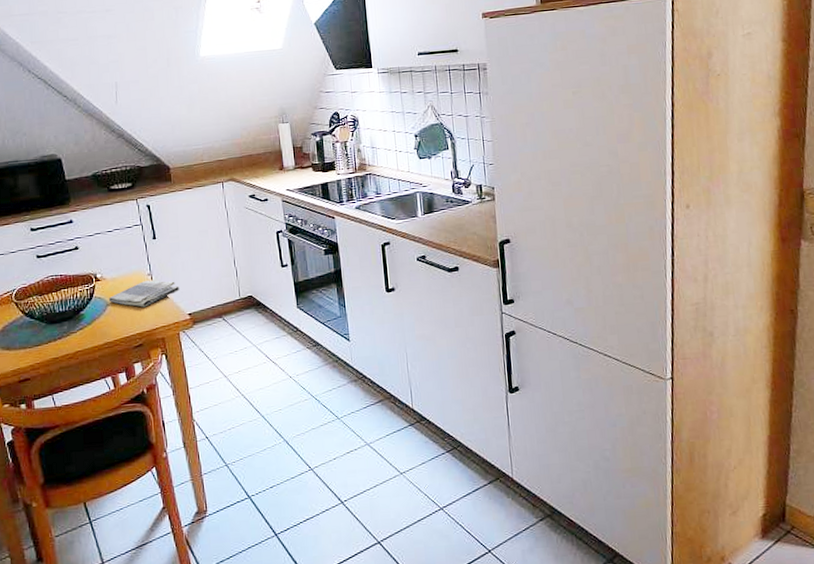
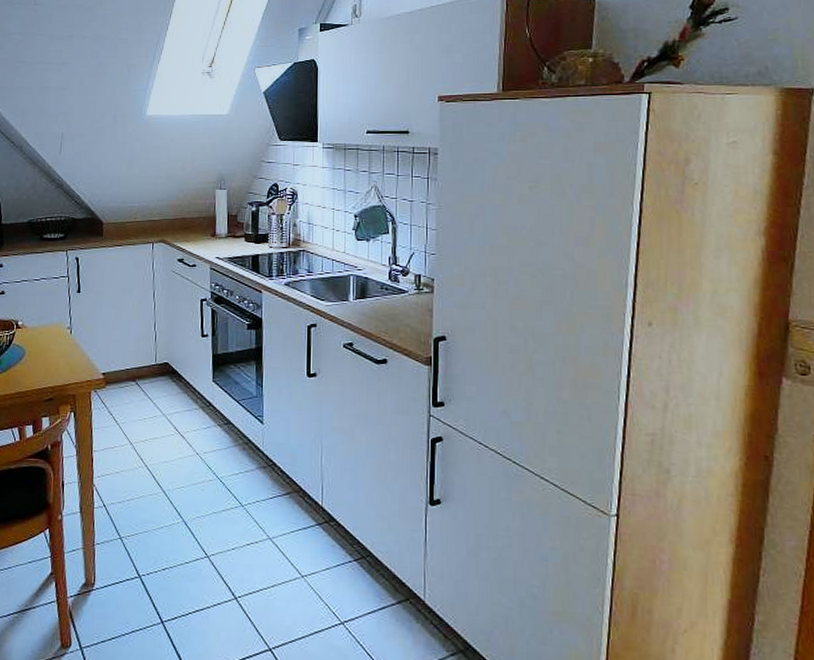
dish towel: present [108,280,180,307] -> none [26,334,98,361]

